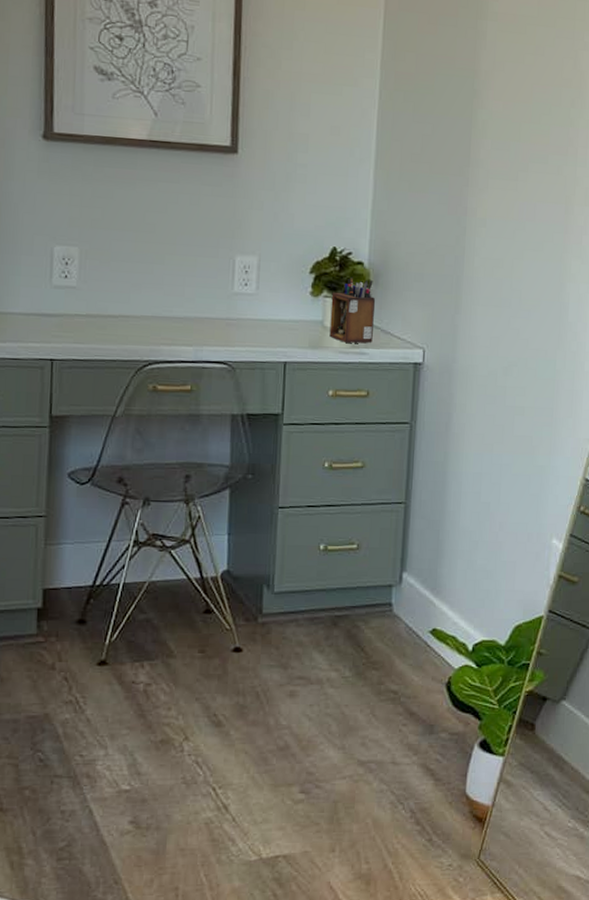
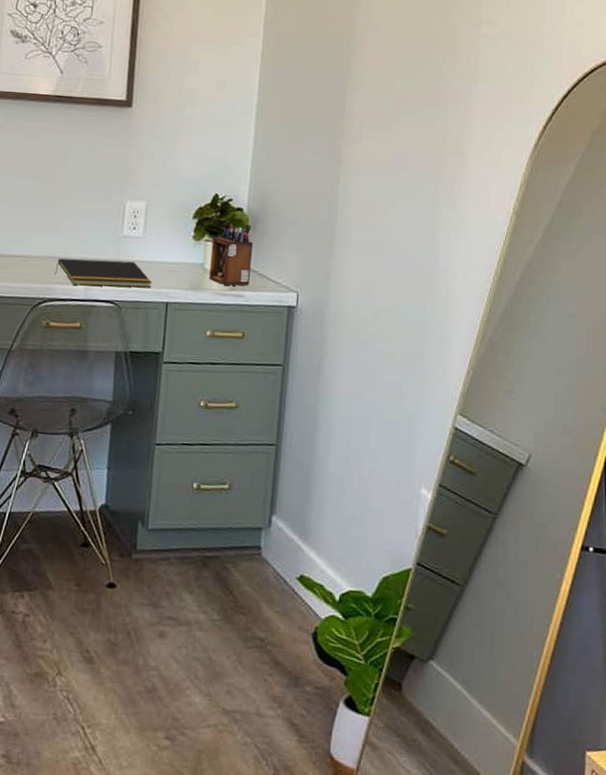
notepad: none [160,318,268,347] -> present [55,258,152,288]

